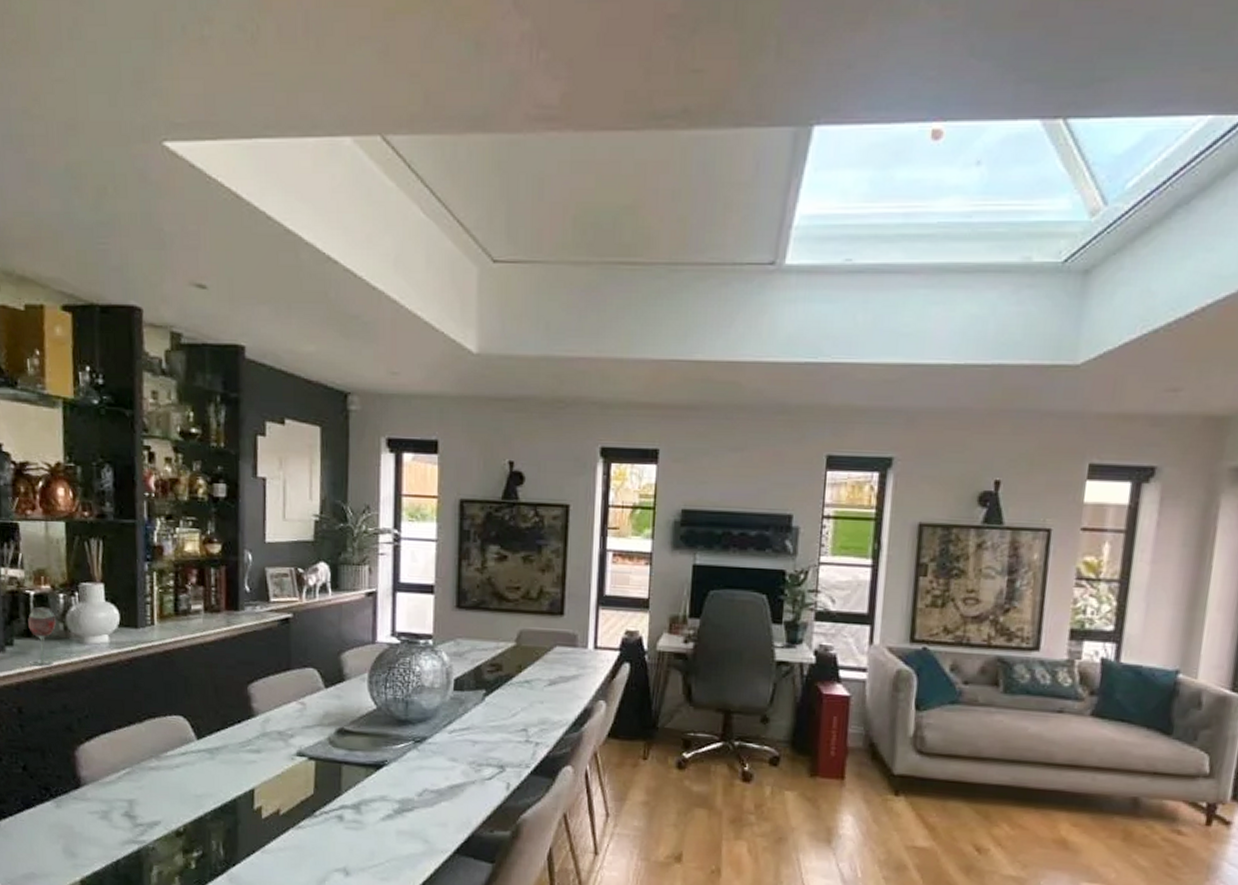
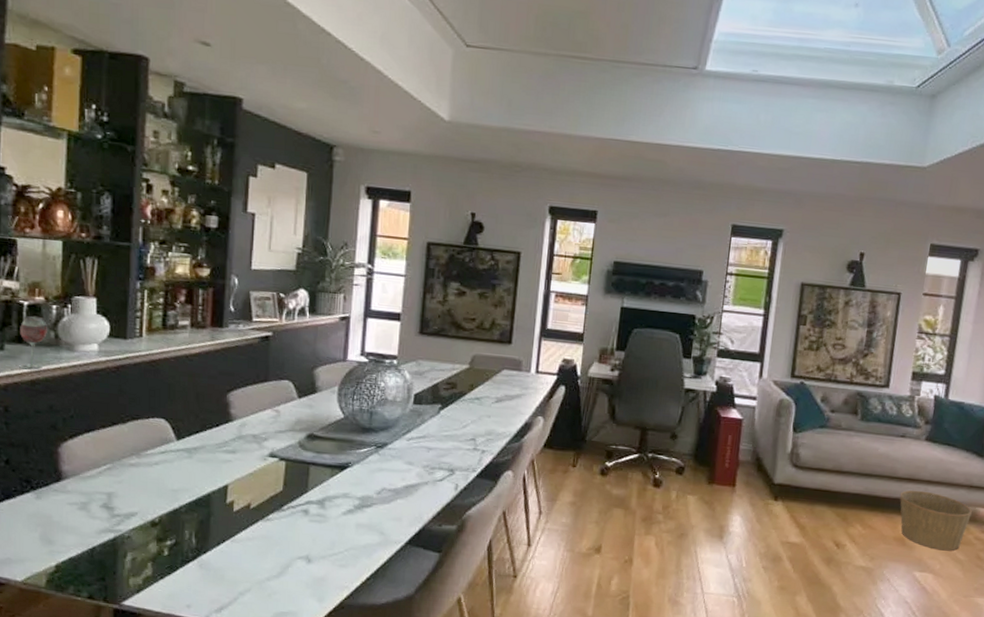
basket: none [1058,779,1157,856] -> present [899,490,972,551]

